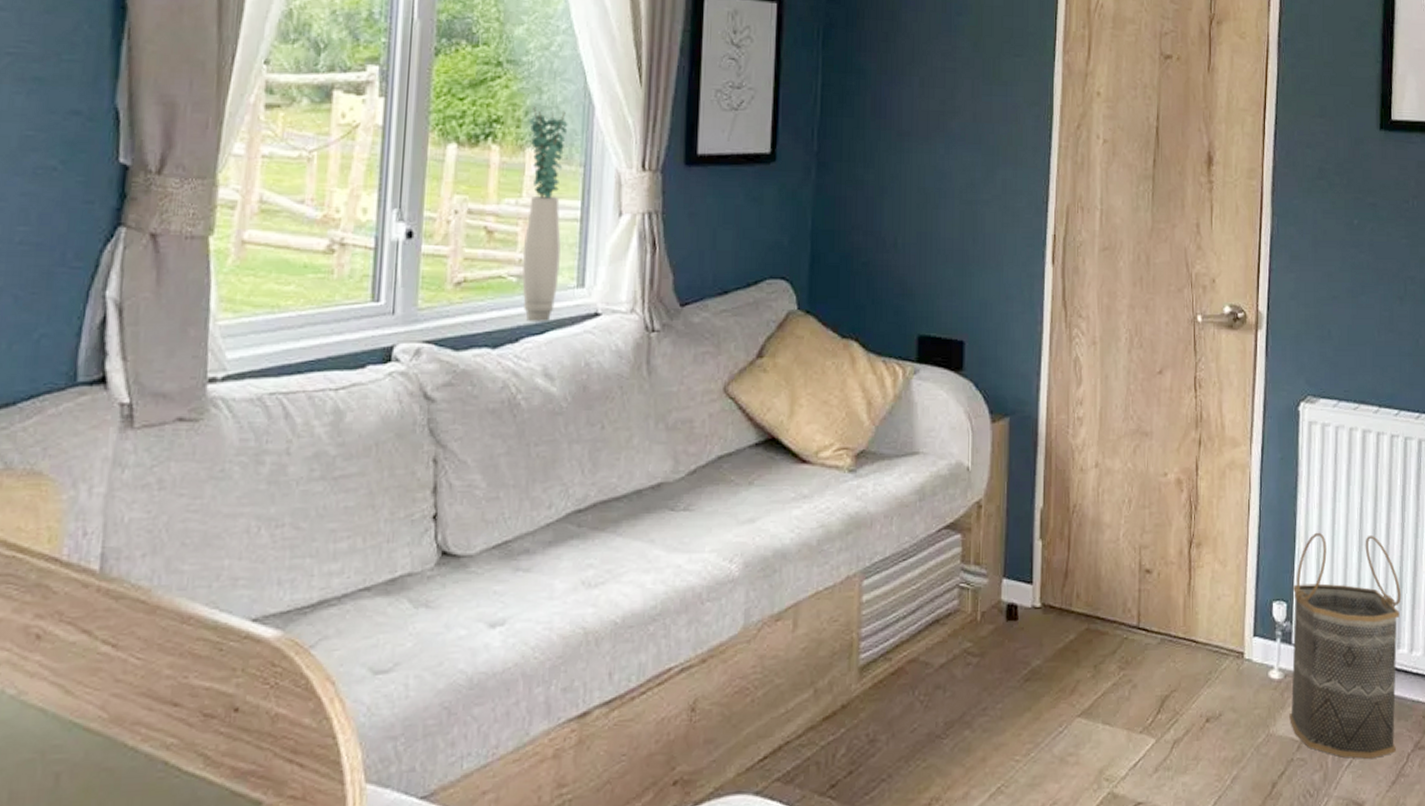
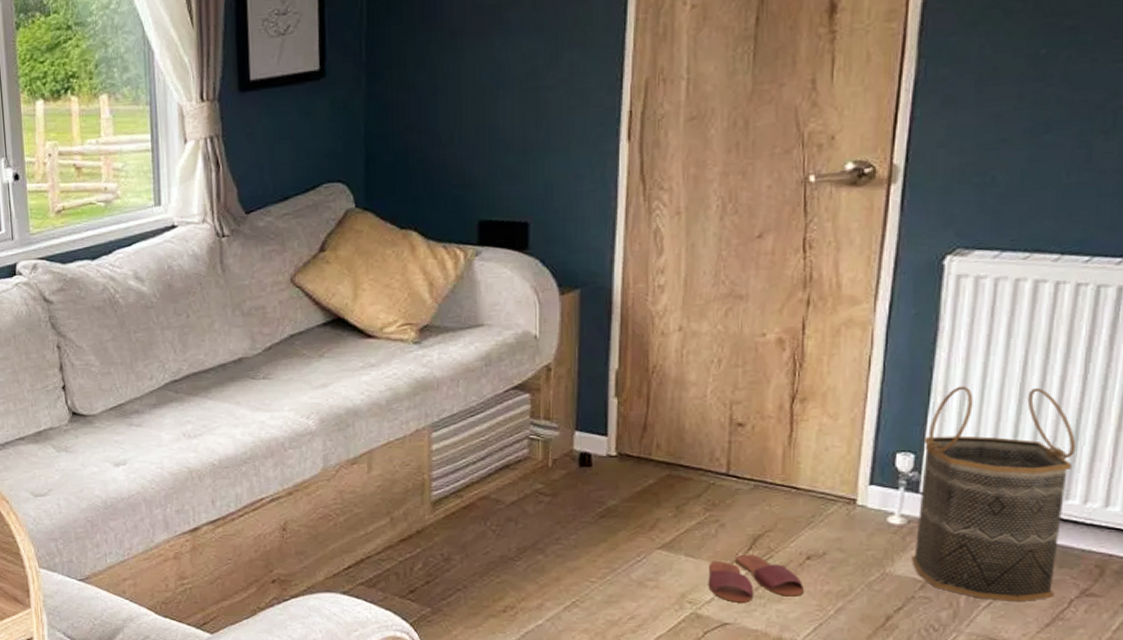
vase: present [521,107,568,323] -> none [99,59,139,237]
slippers: none [1123,718,1206,777] -> present [708,554,805,603]

